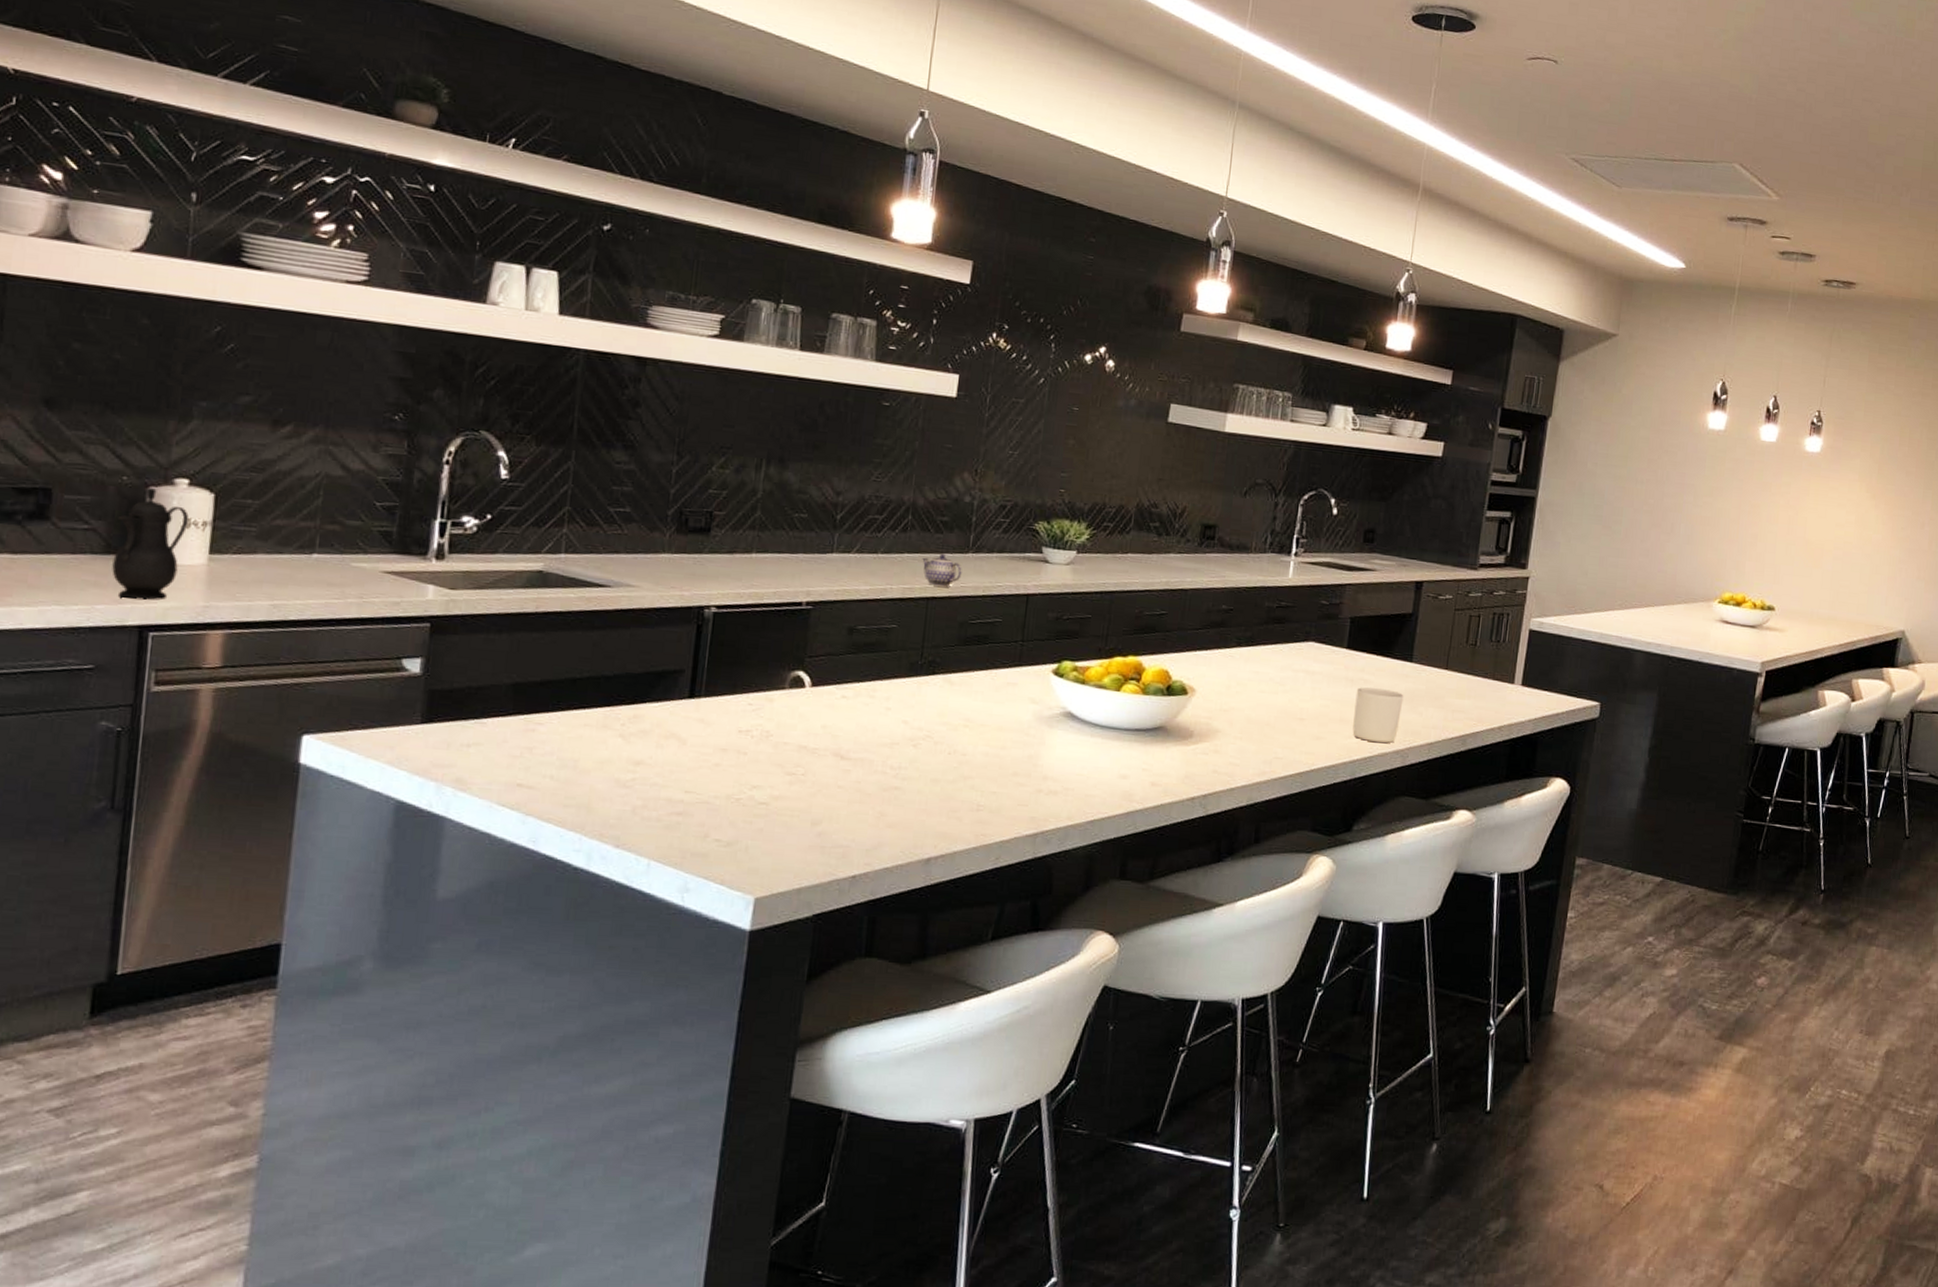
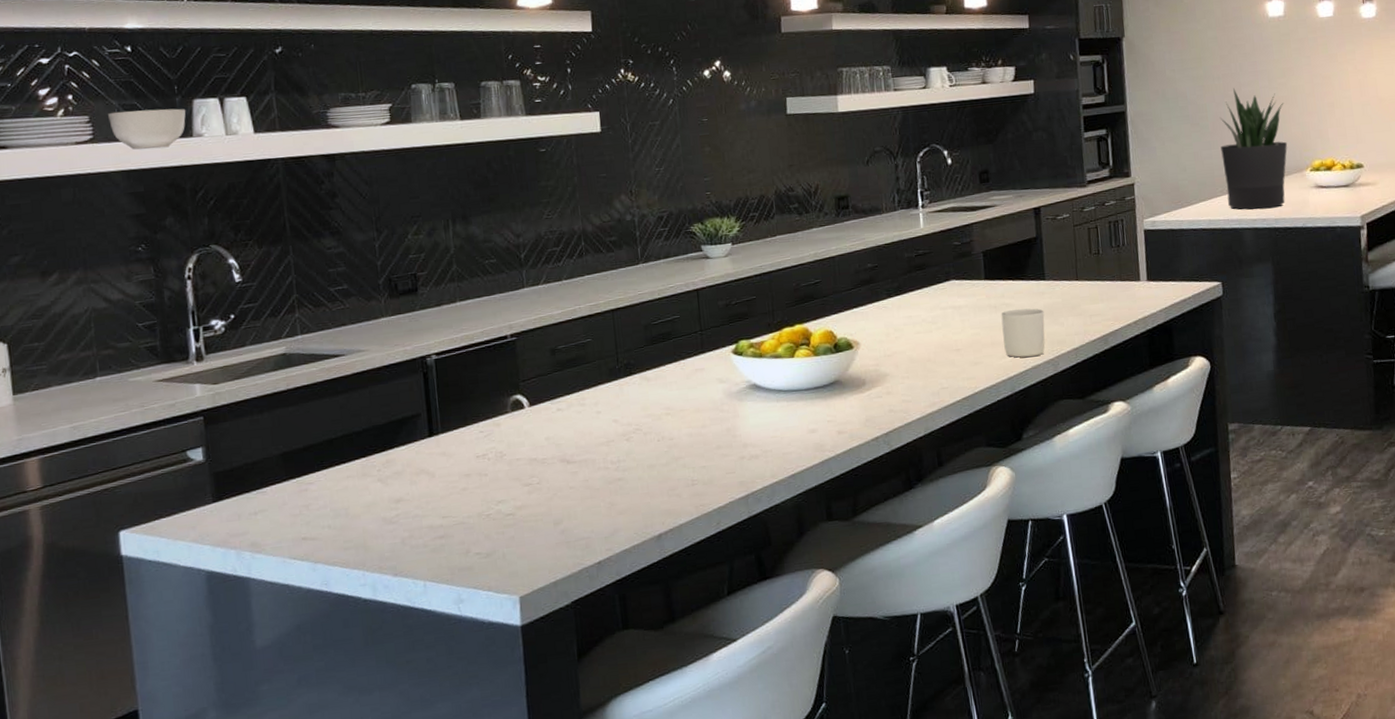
bowl: none [391,255,485,310] -> present [108,108,186,150]
teapot: present [922,553,962,587] -> none [601,269,637,299]
planter: none [1624,496,1706,635] -> present [1219,88,1288,210]

